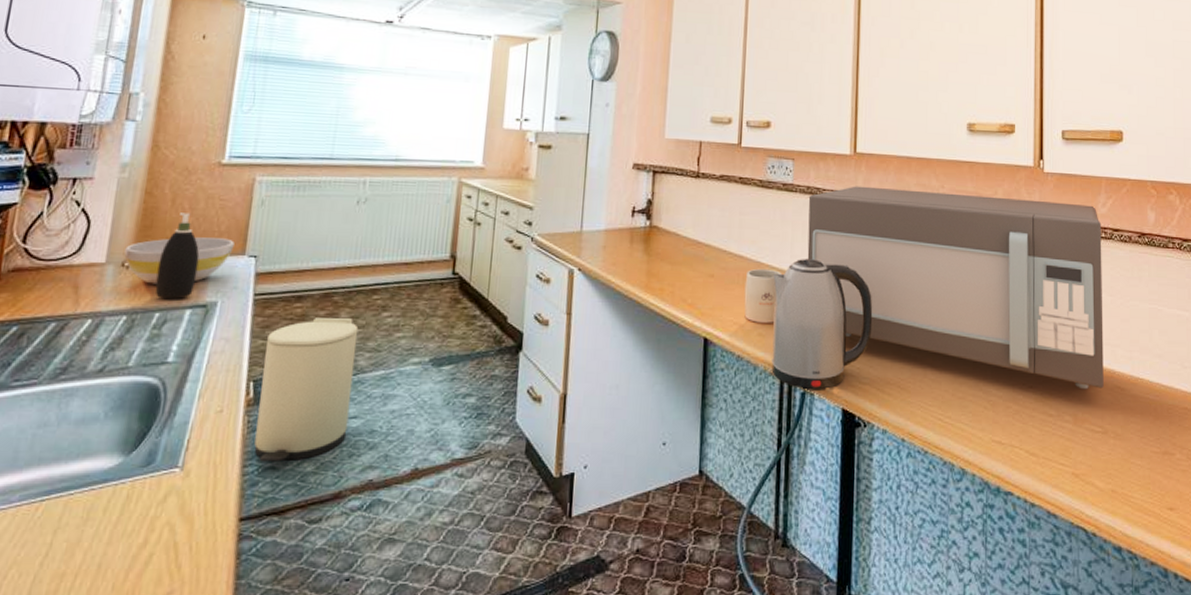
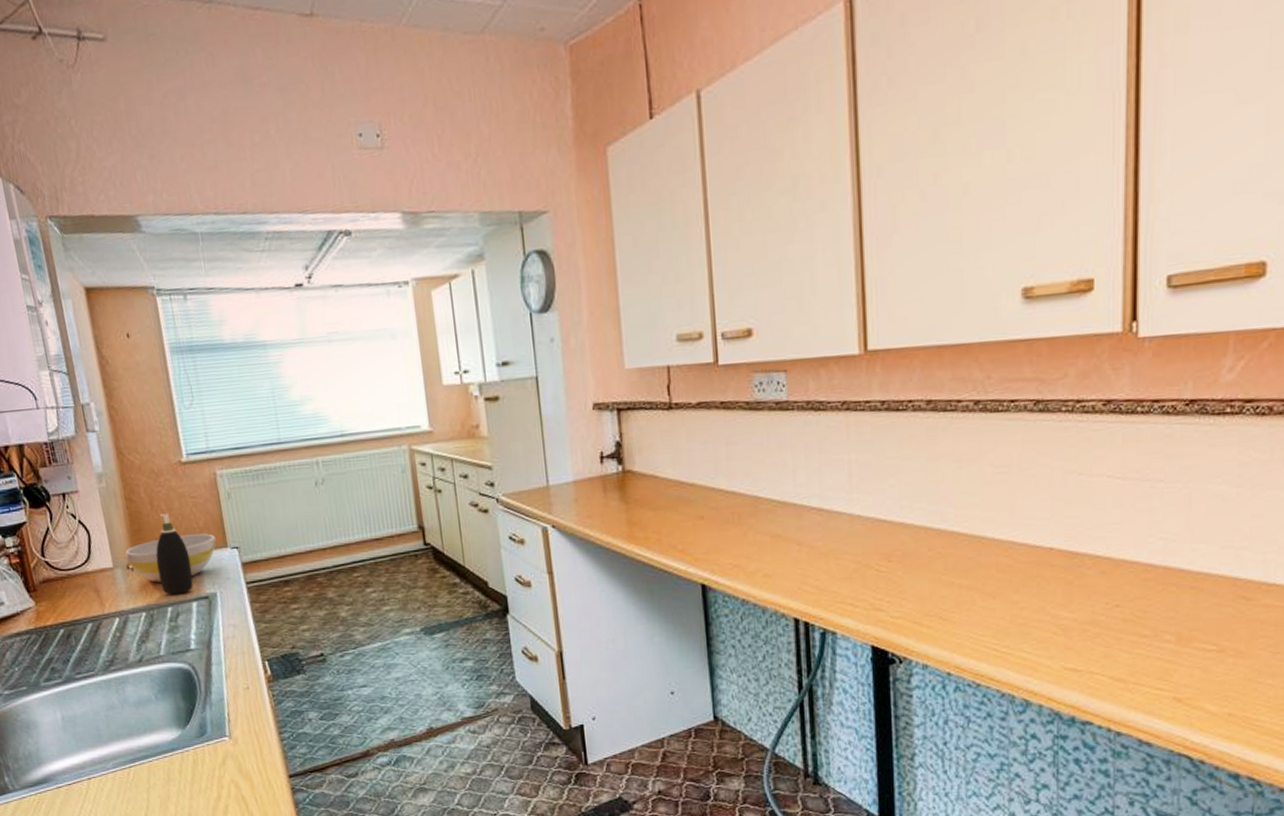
pedal bin: present [254,318,359,462] -> none [268,597,361,729]
mug: present [744,268,781,323] -> none [741,502,784,563]
kettle: present [771,258,873,389] -> none [774,485,903,629]
microwave: present [807,186,1104,390] -> none [809,372,1227,604]

